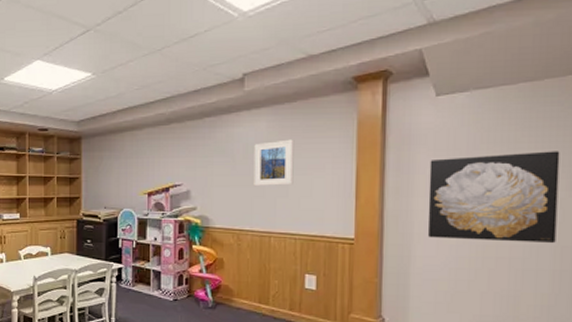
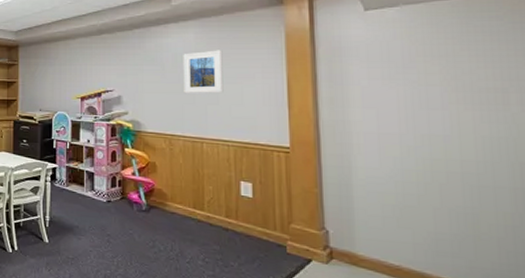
wall art: present [427,151,560,243] -> none [364,65,513,159]

